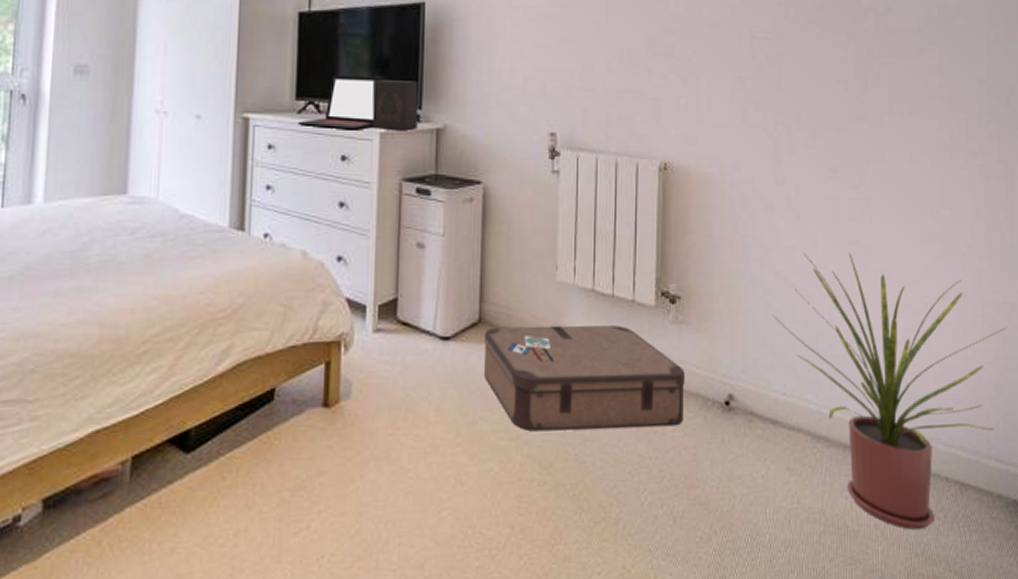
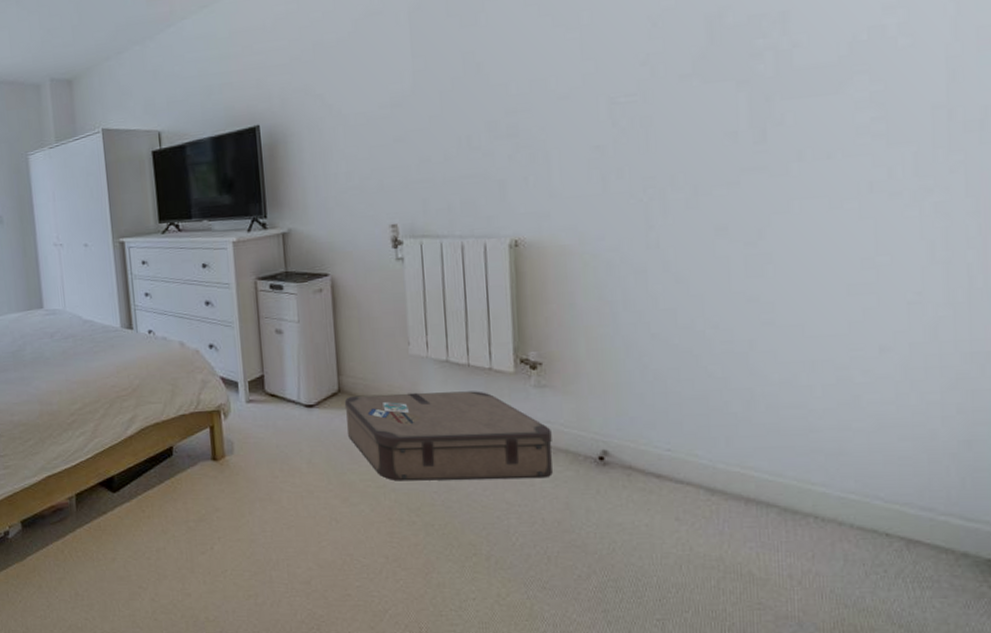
laptop: present [298,75,387,130] -> none [163,195,233,244]
decorative box: present [372,80,418,131] -> none [220,194,265,239]
house plant: present [772,252,1006,530] -> none [650,311,976,581]

